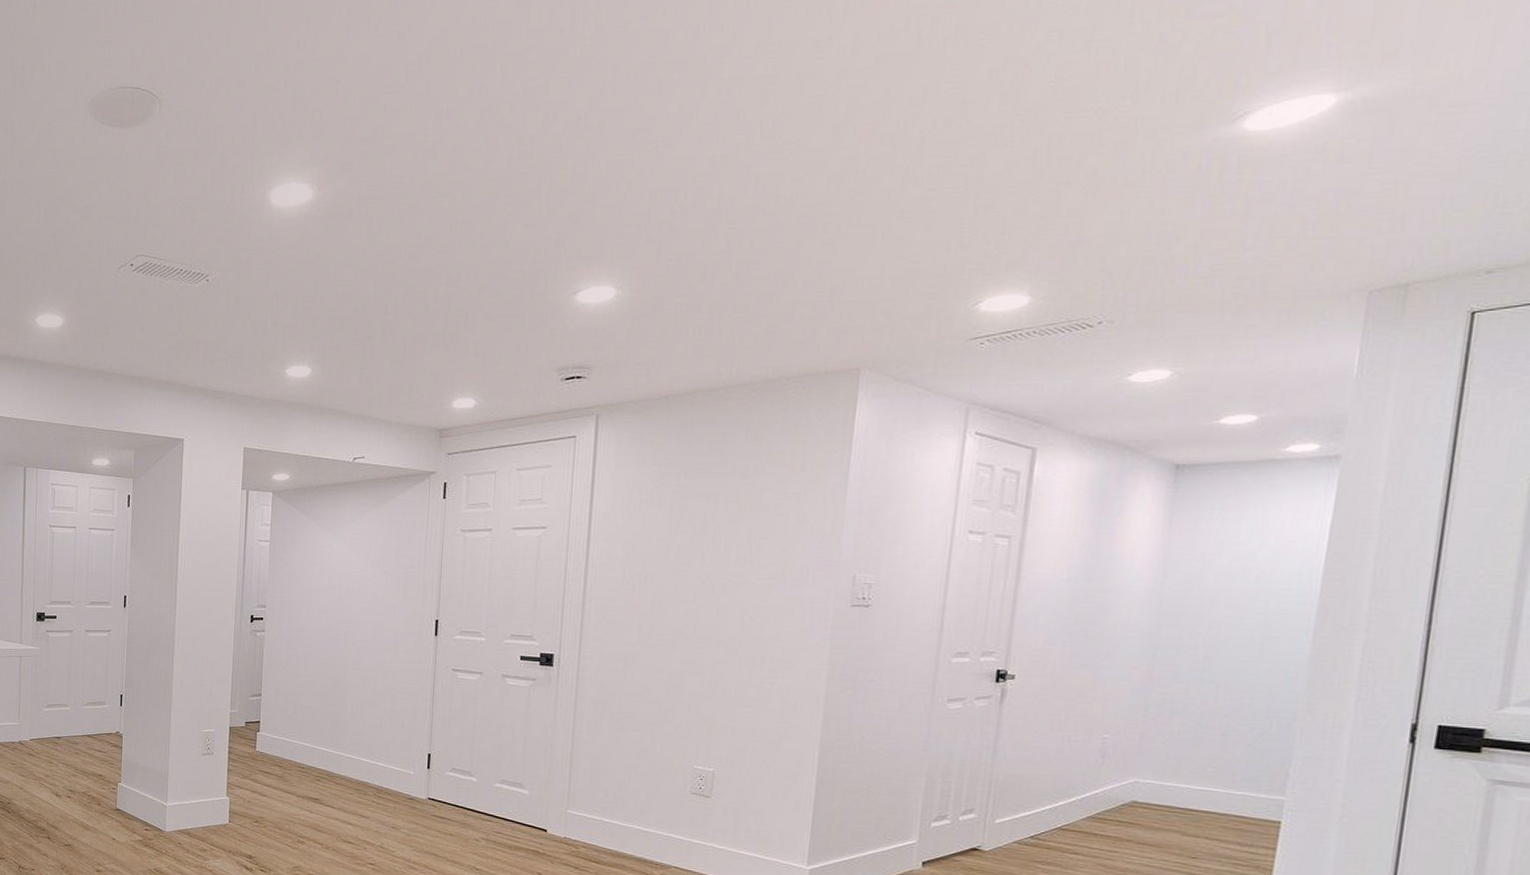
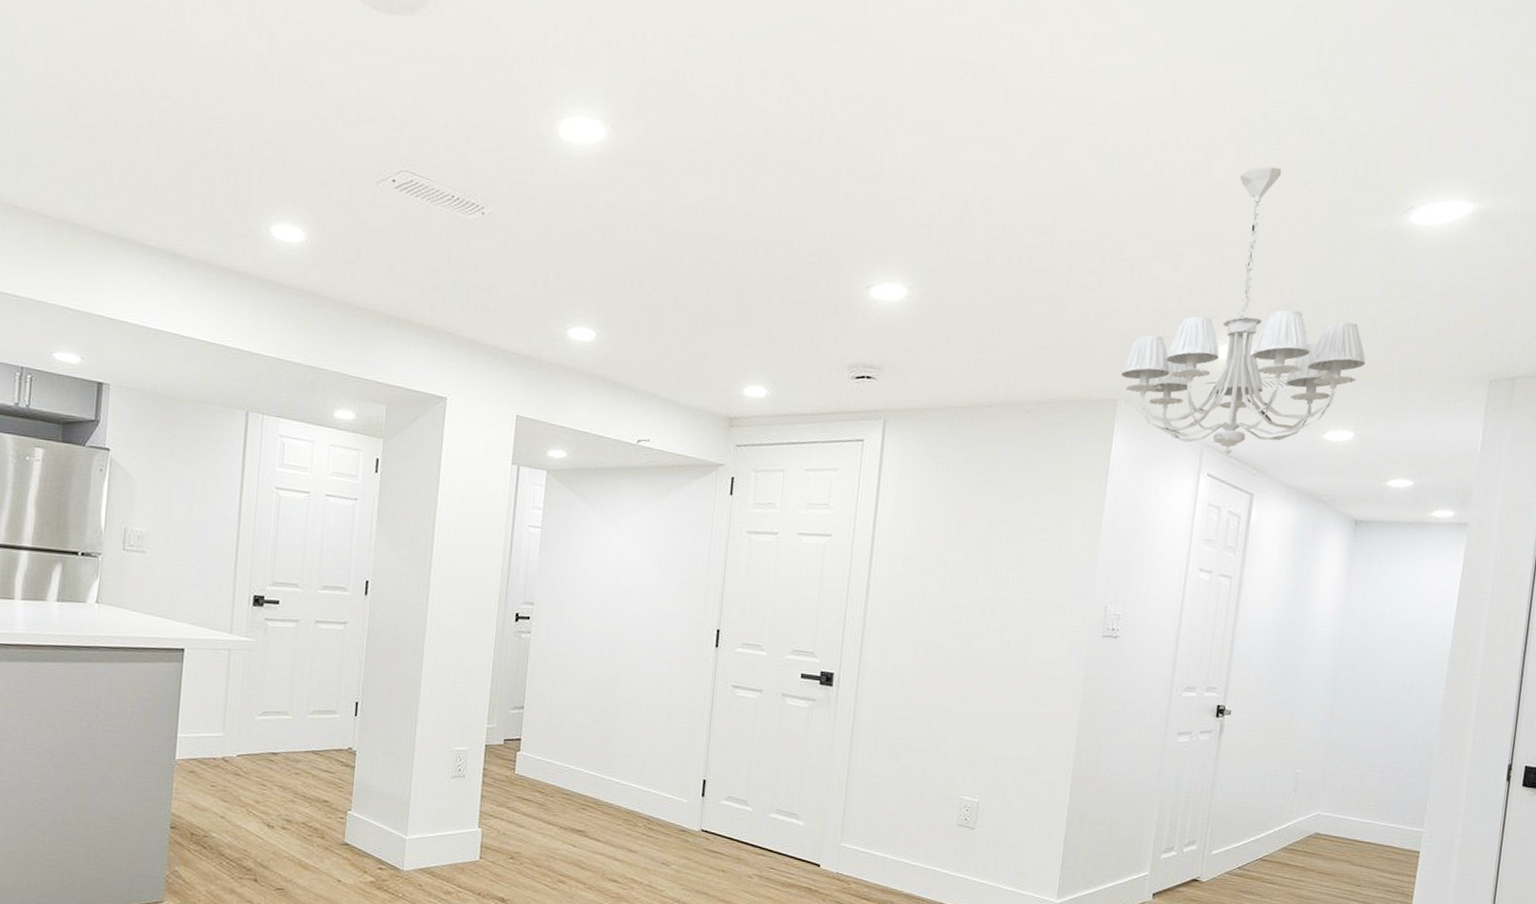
chandelier: none [864,100,1185,411] -> present [1121,166,1366,456]

